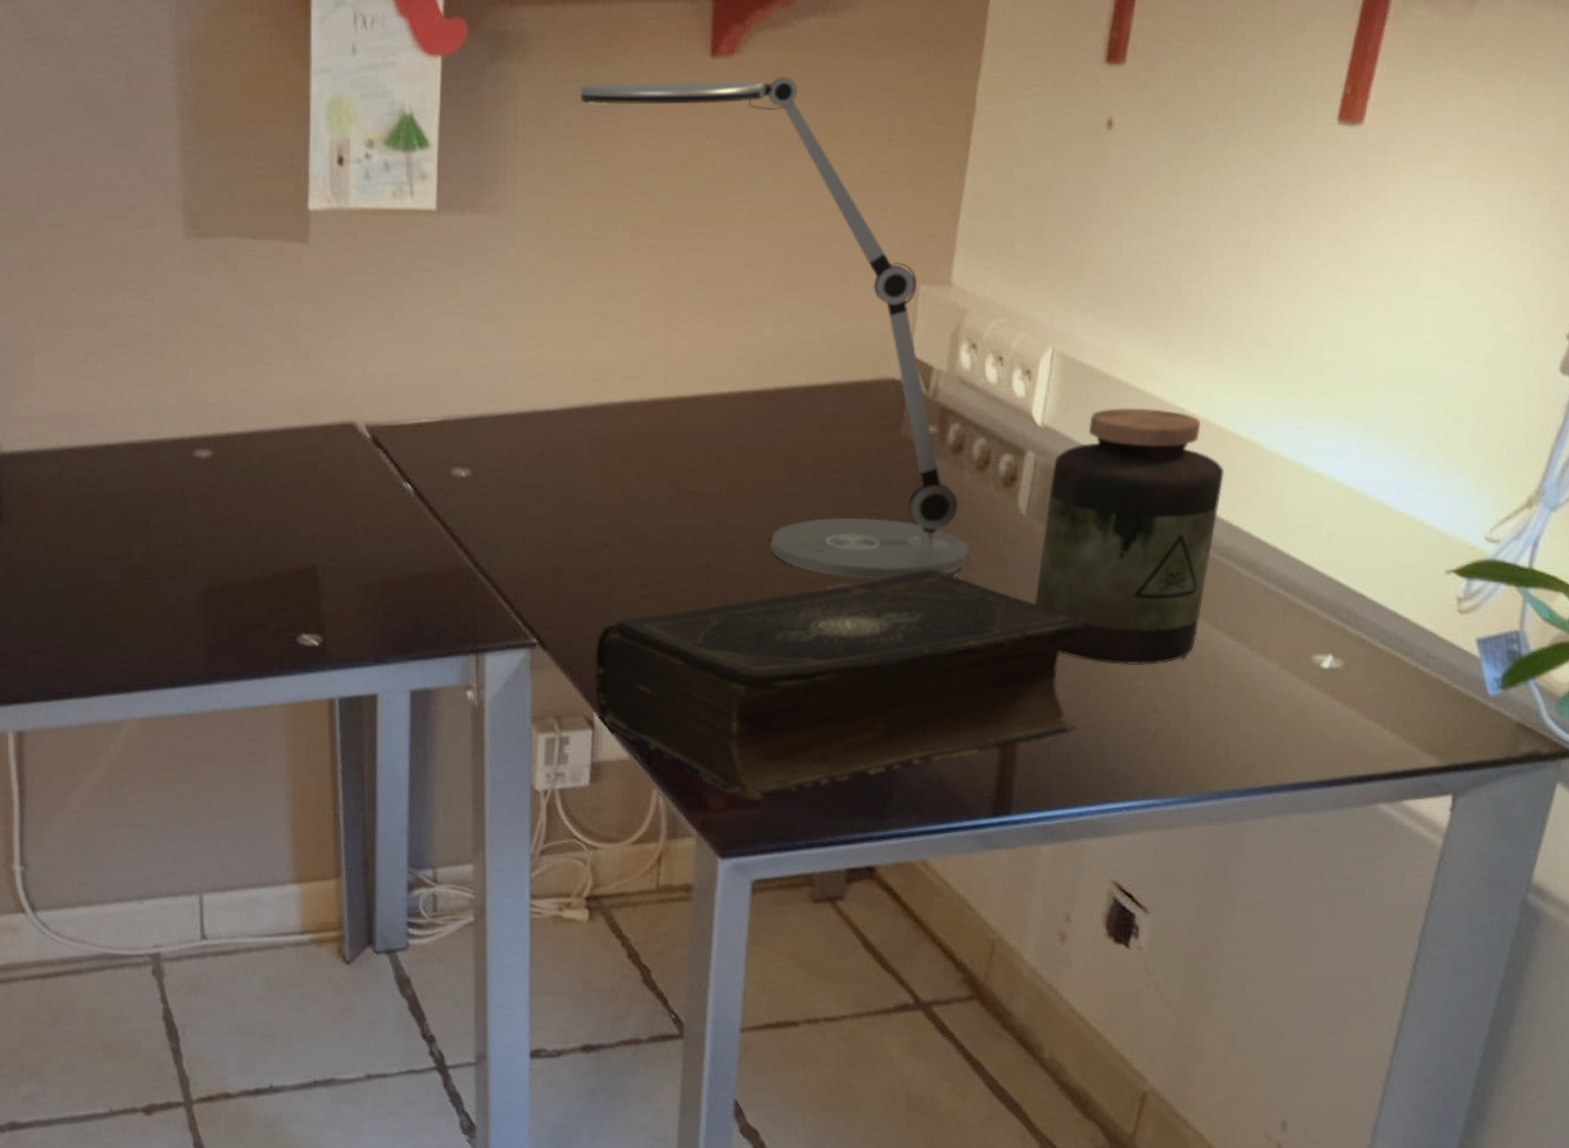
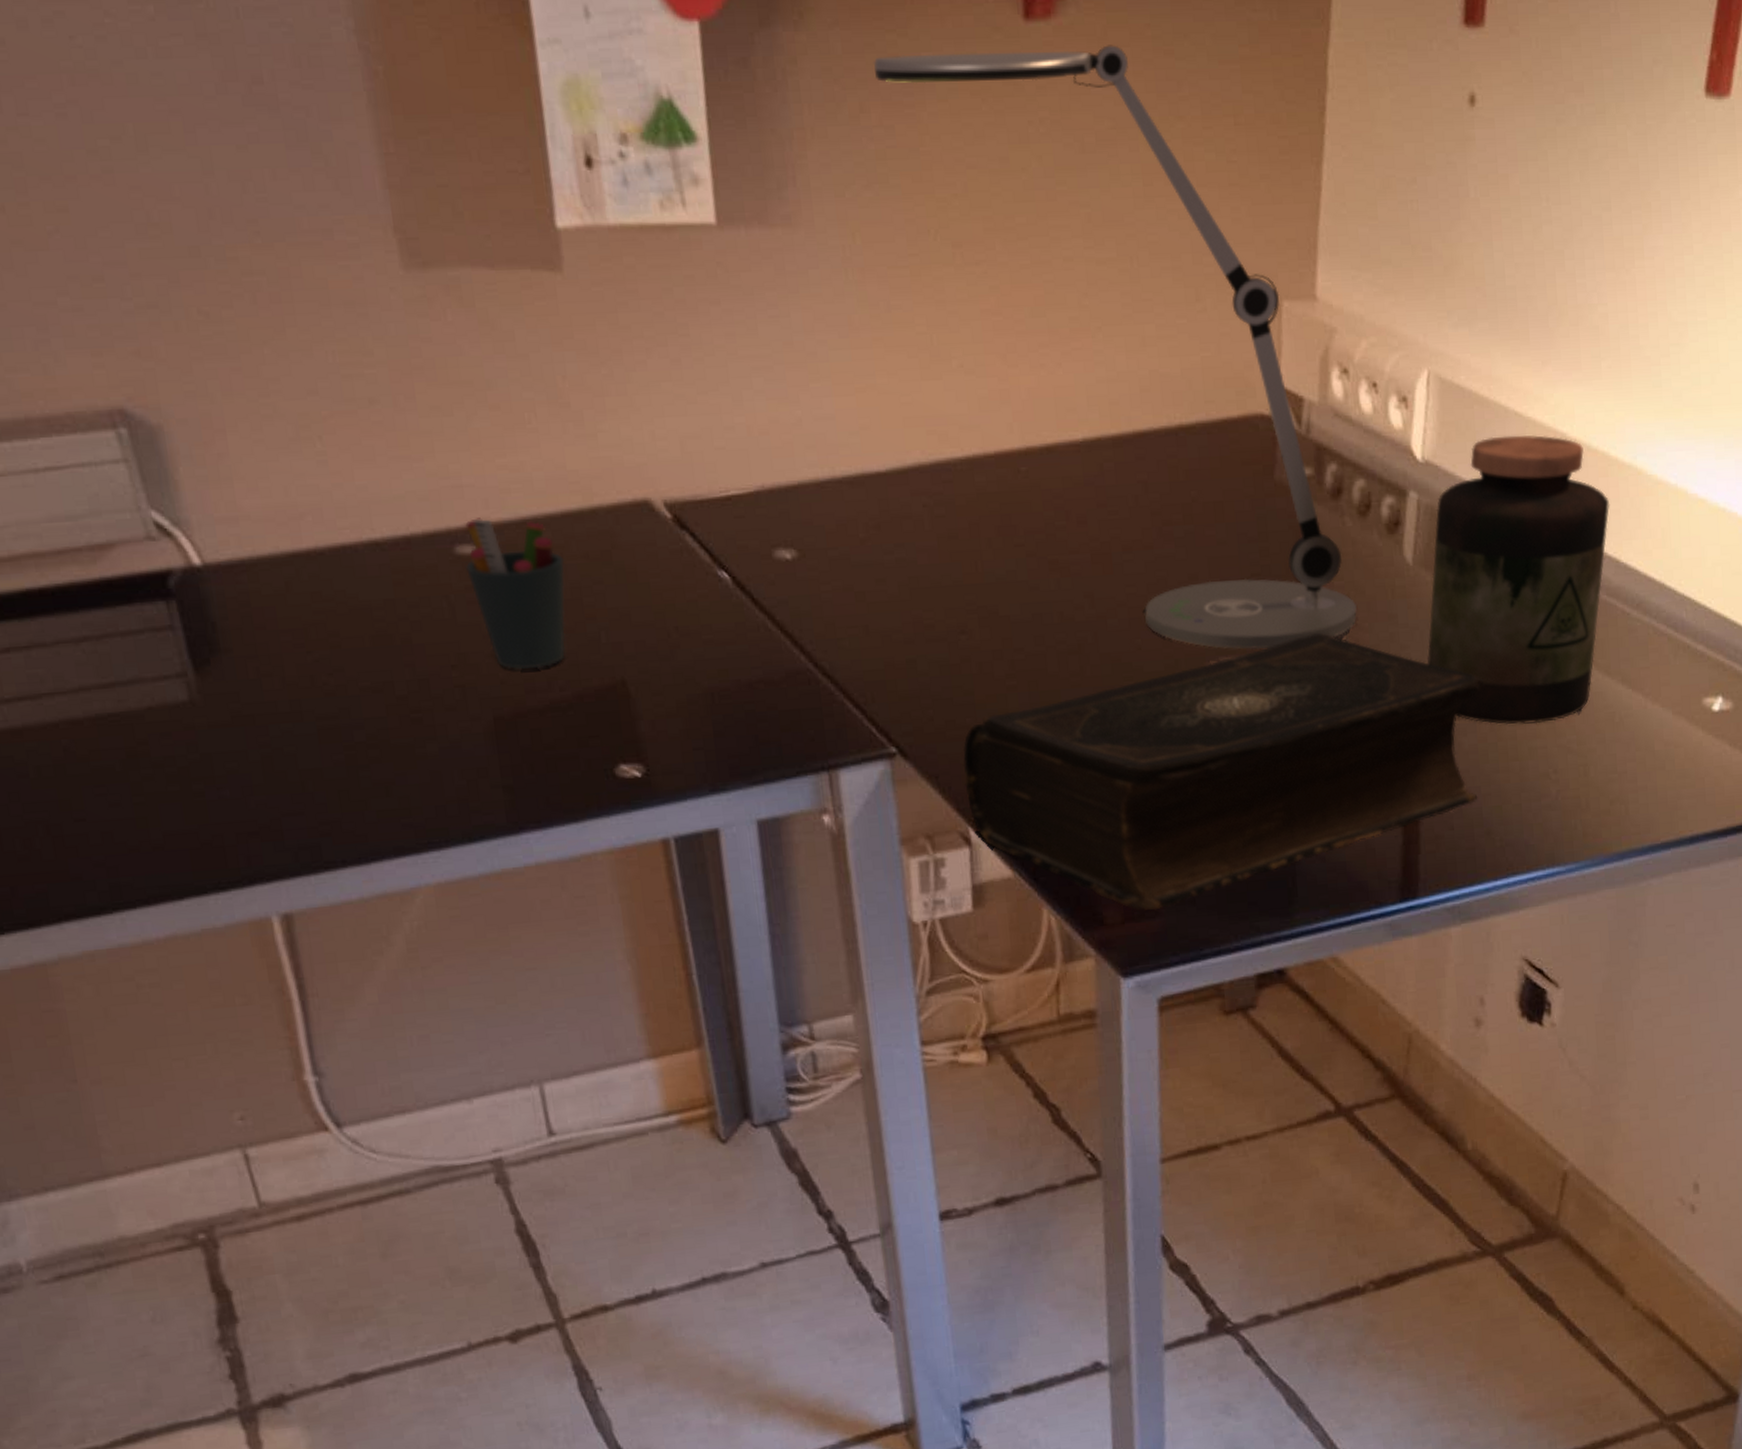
pen holder: none [200,429,280,552] -> present [465,518,566,670]

